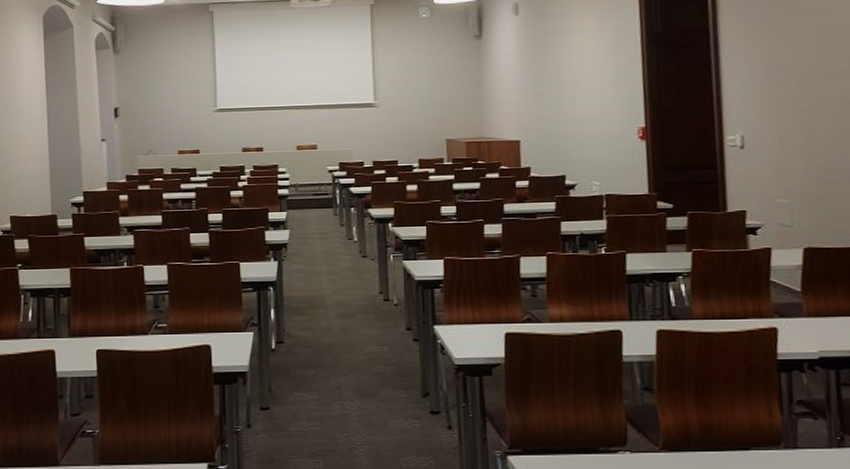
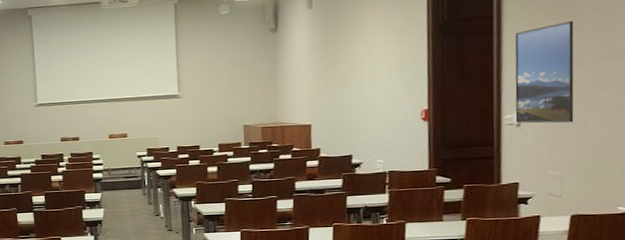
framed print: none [733,37,800,147] -> present [515,20,574,124]

